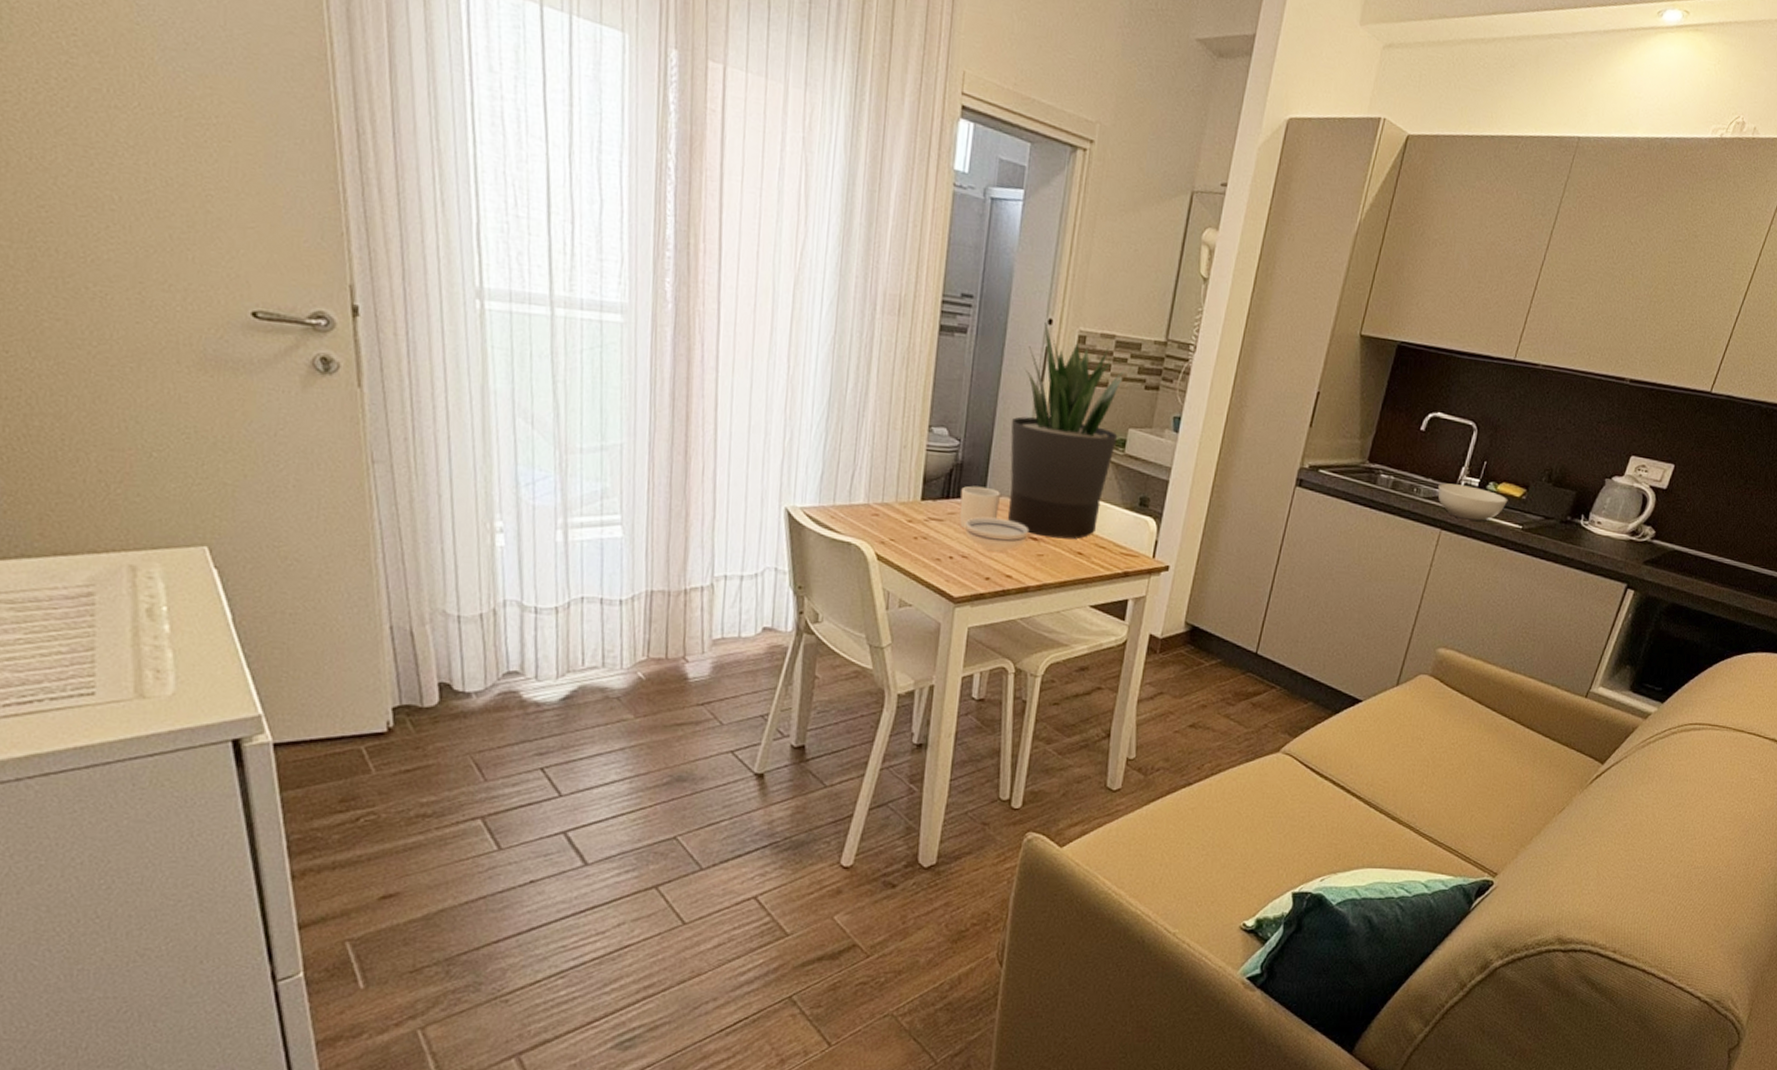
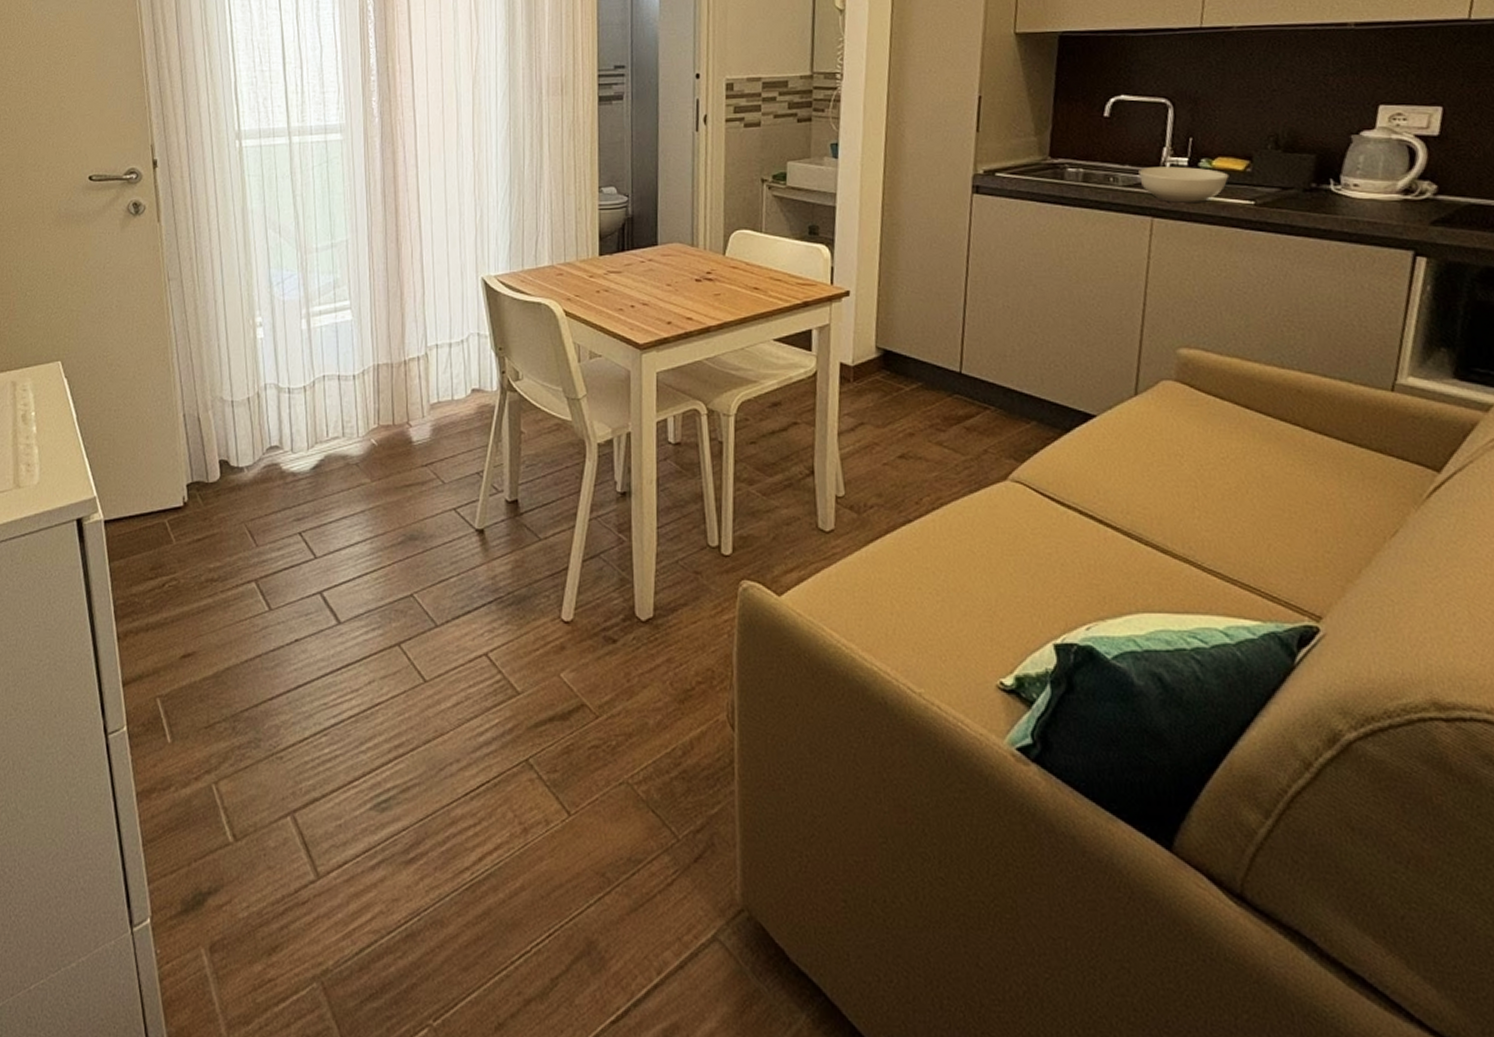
mug: present [959,485,1000,530] -> none [635,236,672,278]
bowl: present [964,516,1030,553] -> none [641,263,704,296]
planter: present [1007,323,1128,539] -> none [673,78,778,276]

